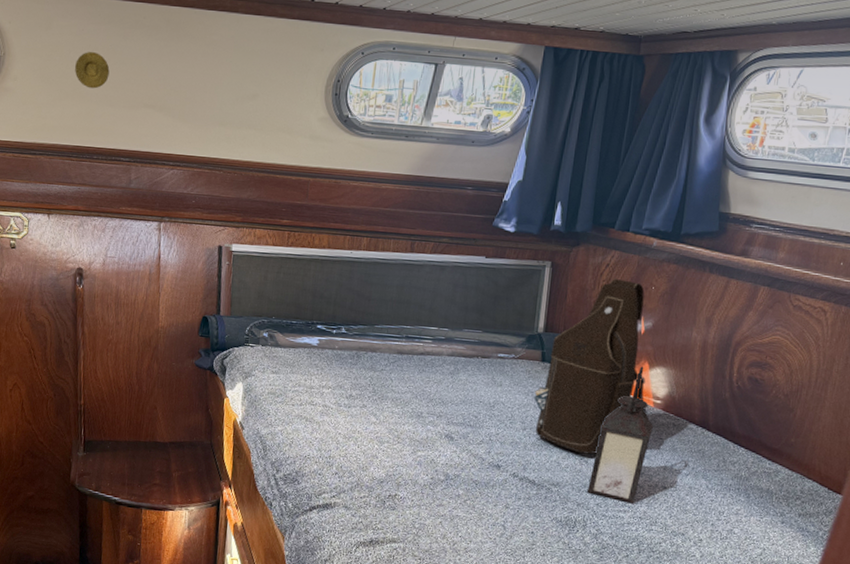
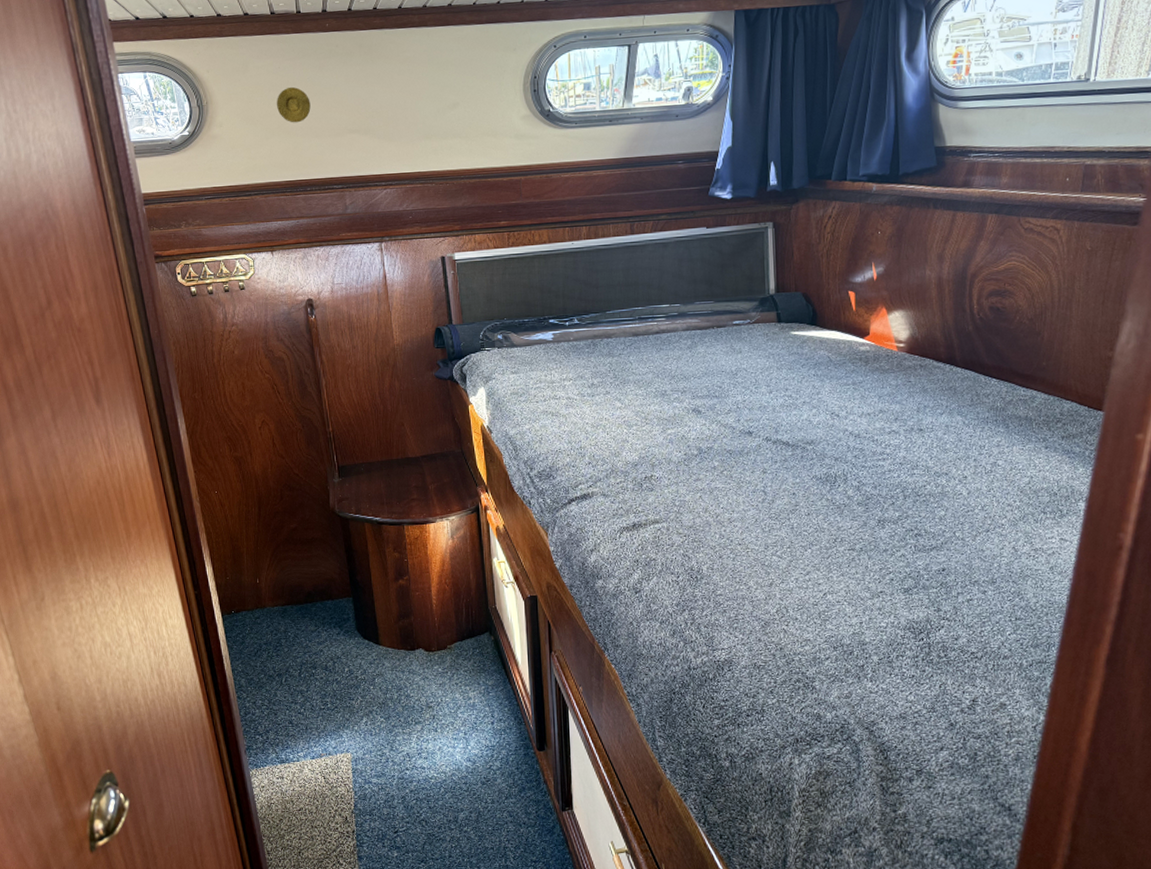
shoulder bag: present [533,279,648,455] -> none [775,229,893,408]
lantern: present [587,366,653,504] -> none [843,312,900,451]

